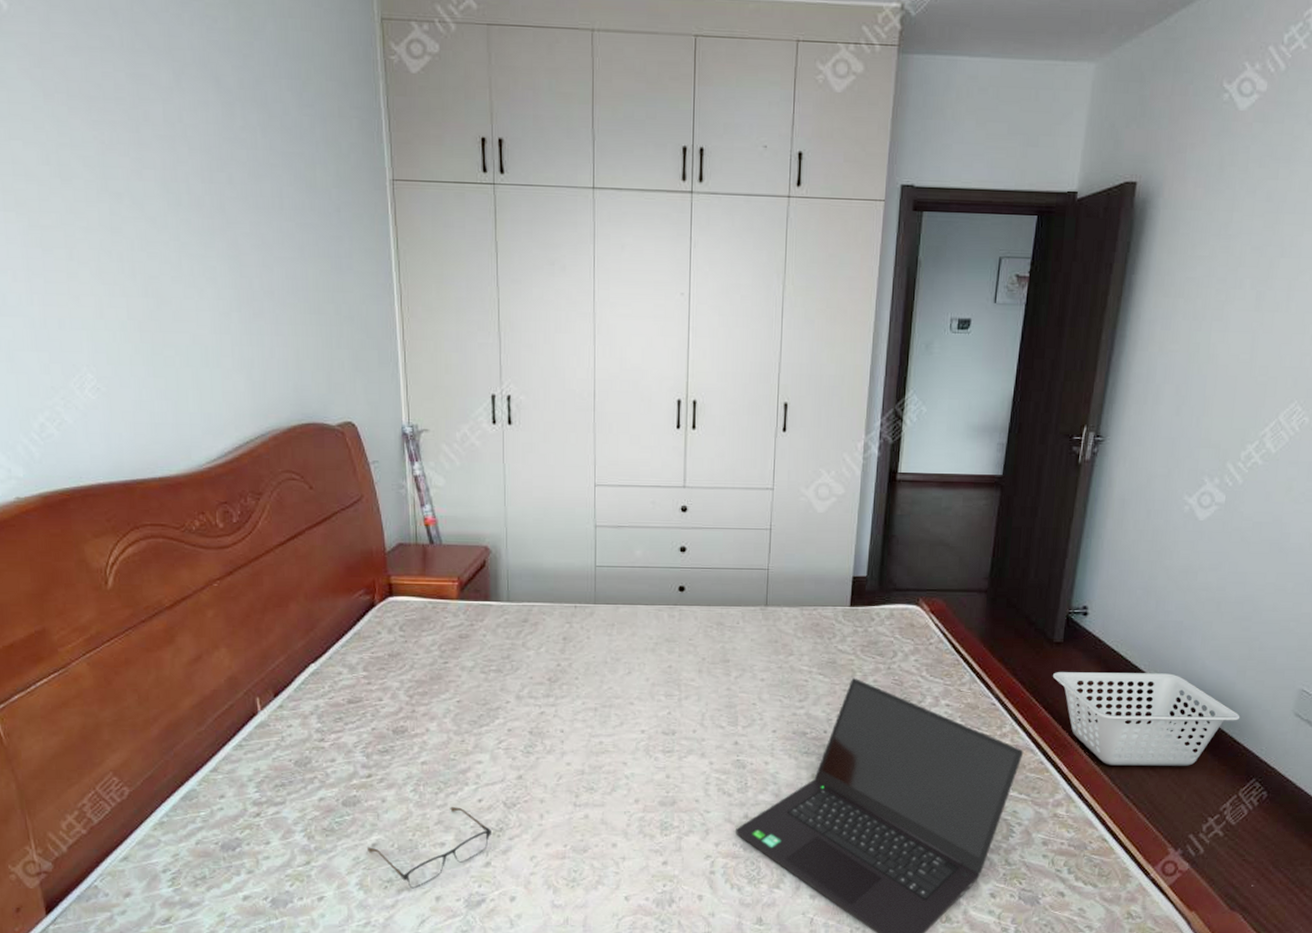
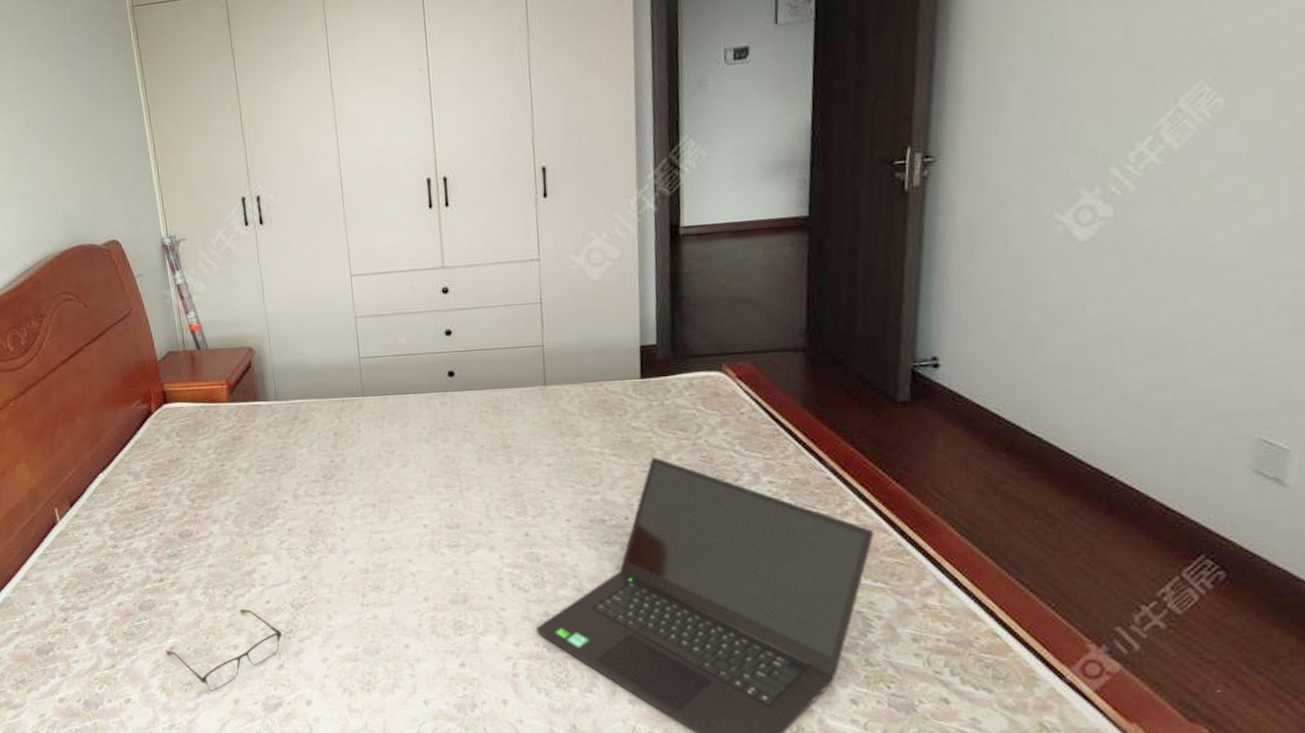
laundry basket: present [1053,672,1240,766] -> none [902,429,1172,545]

